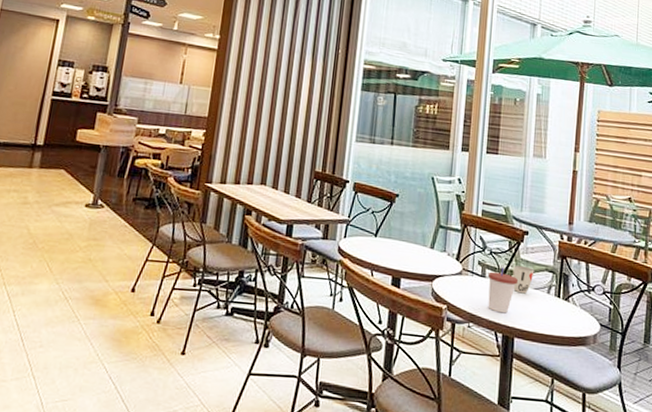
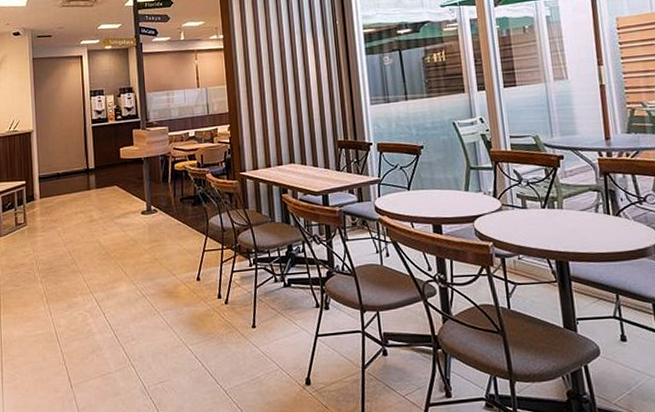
cup: present [488,267,518,314] -> none [530,195,562,240]
cup: present [513,265,535,294] -> none [554,190,578,218]

